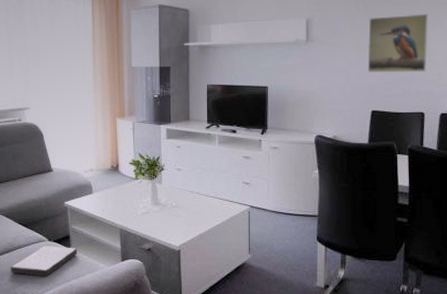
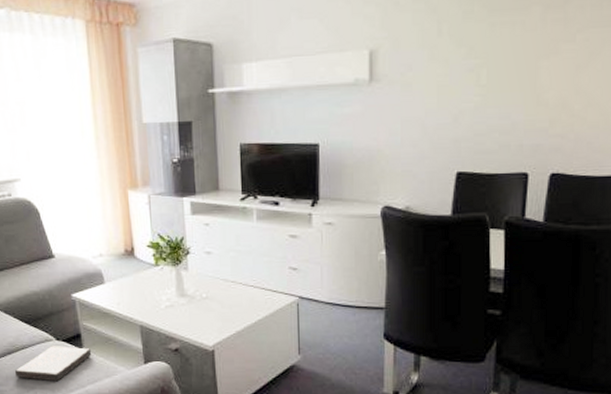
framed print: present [367,14,428,73] -> none [452,36,538,122]

